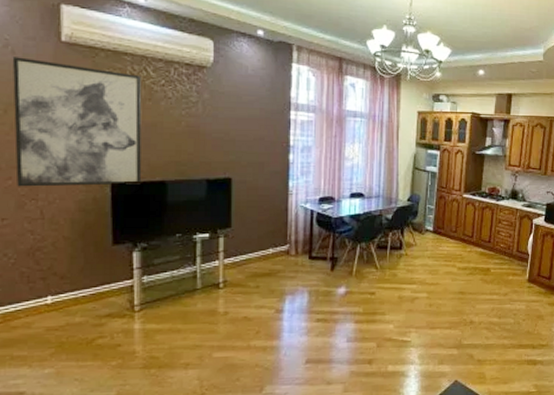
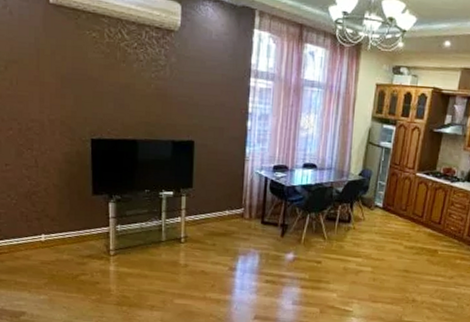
wall art: present [12,57,142,187] -> none [10,17,117,142]

